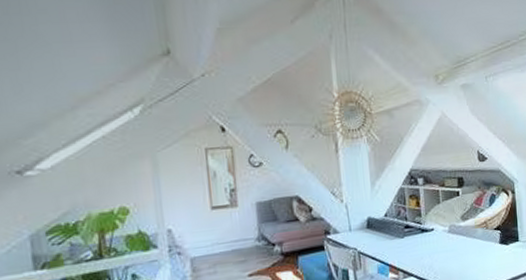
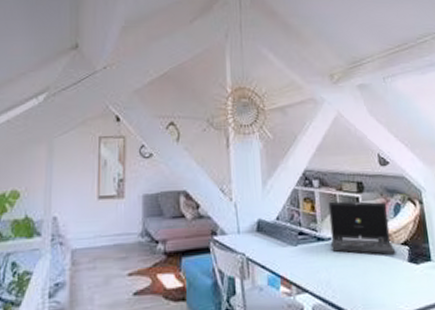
laptop: none [432,194,490,241] -> present [328,201,396,255]

